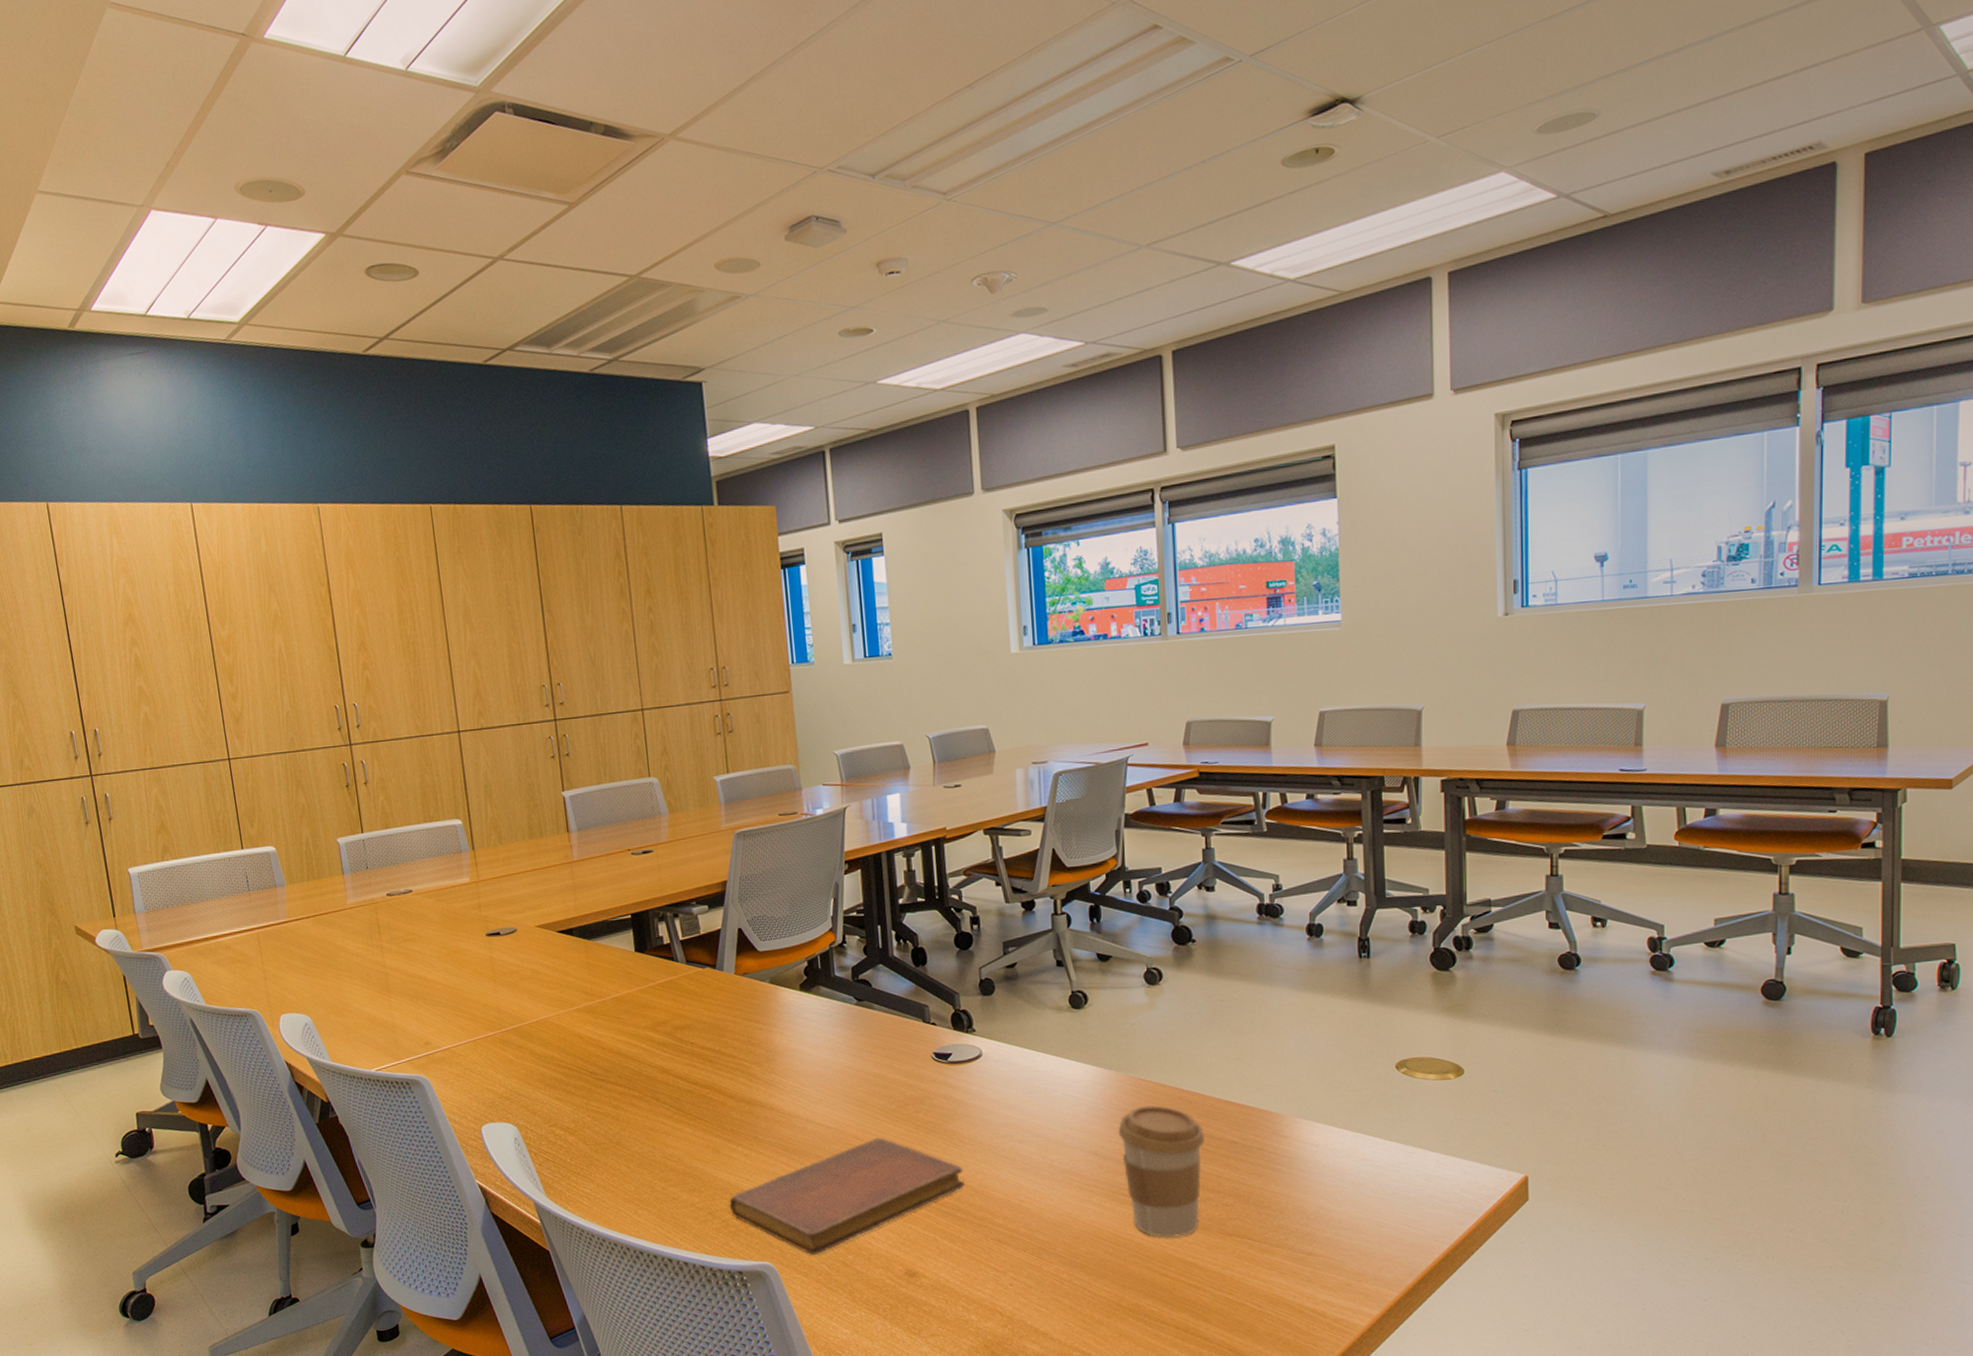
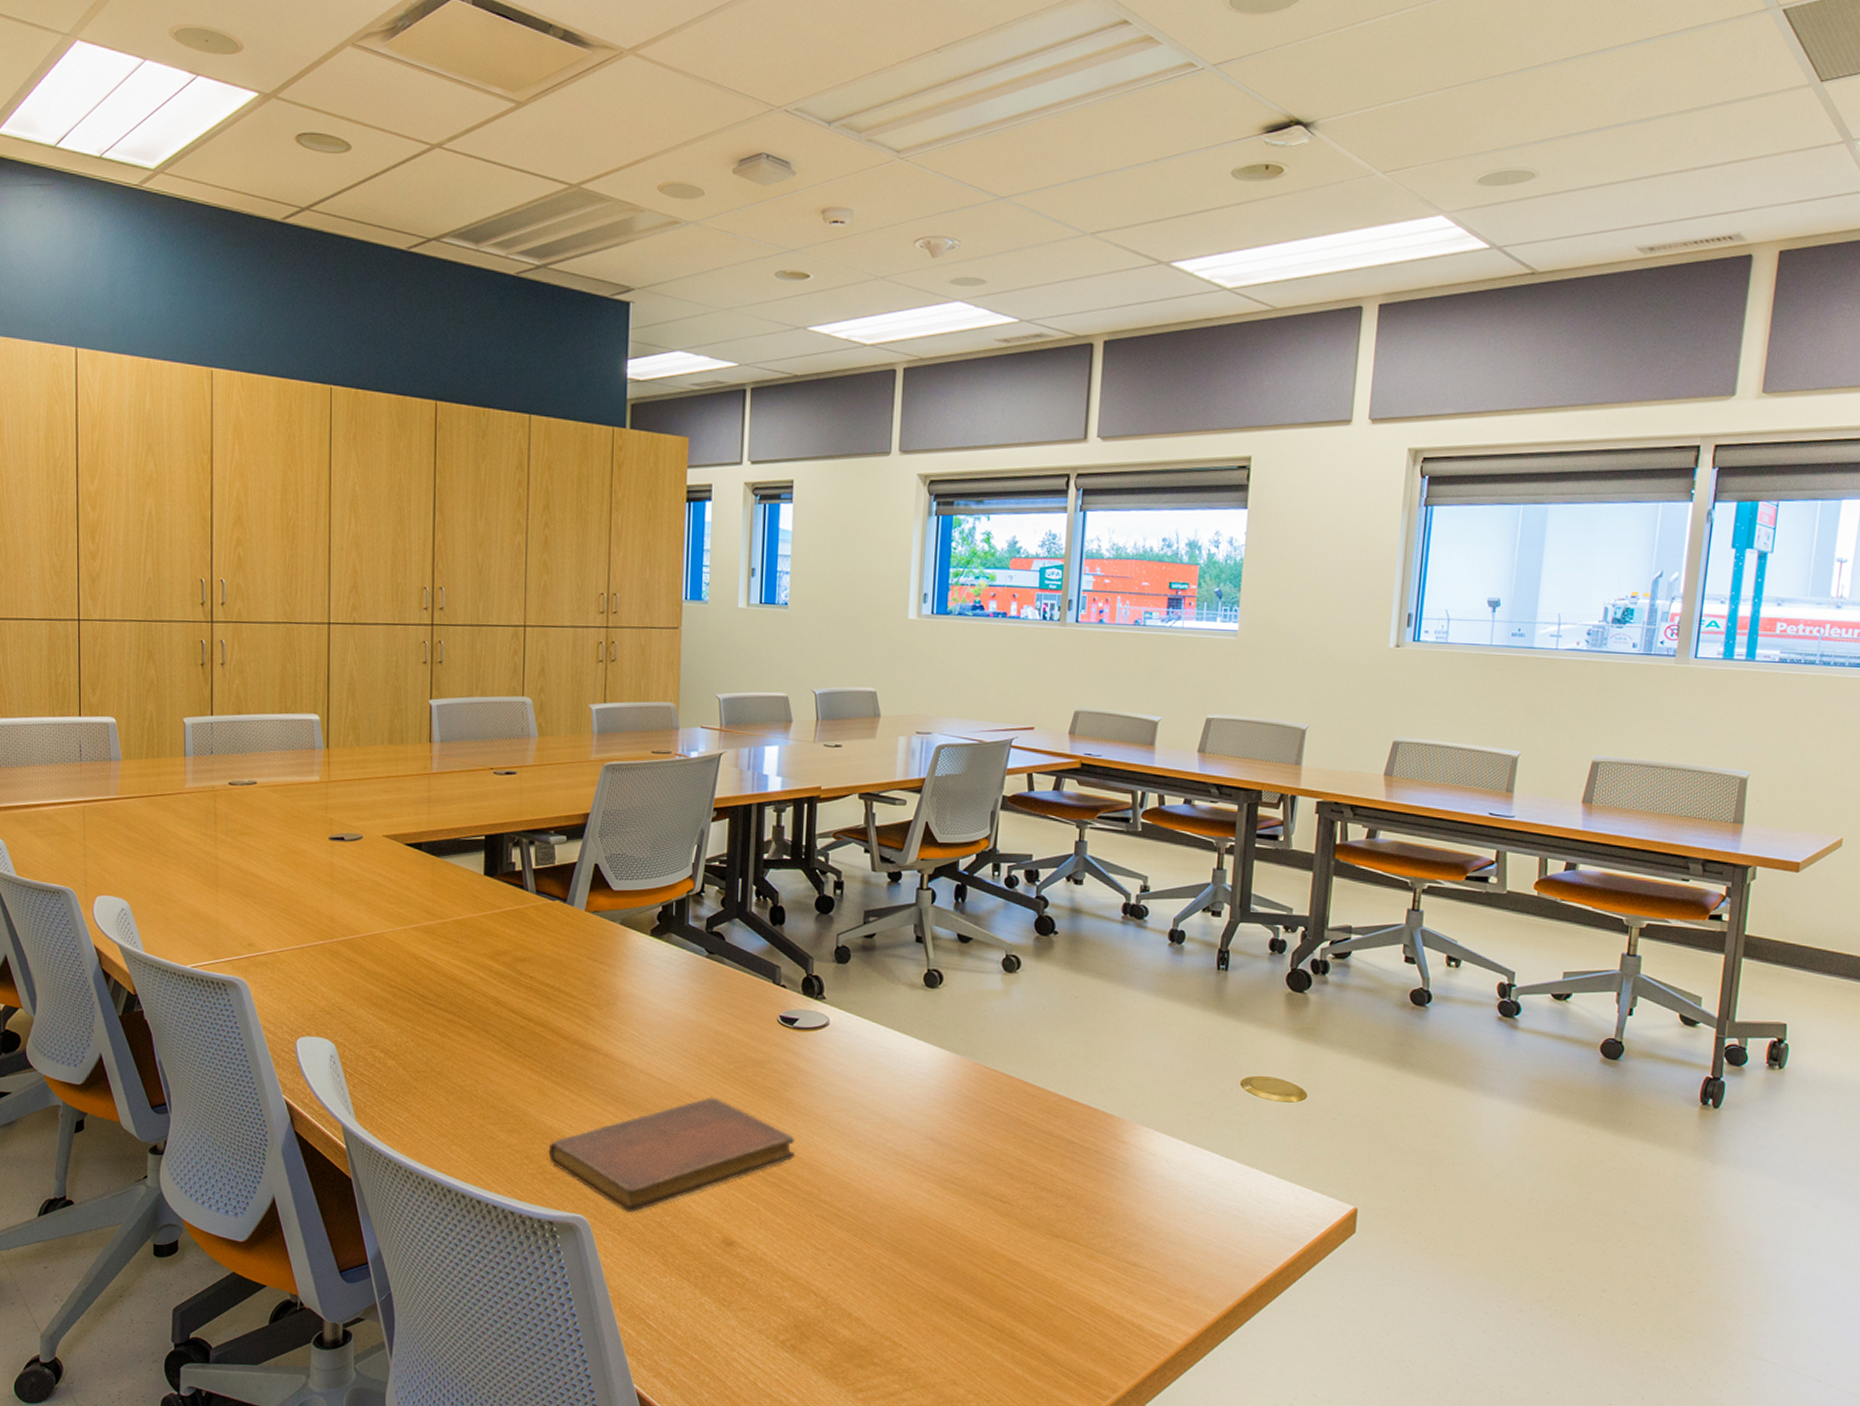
coffee cup: present [1118,1104,1205,1238] -> none [957,1094,1044,1234]

